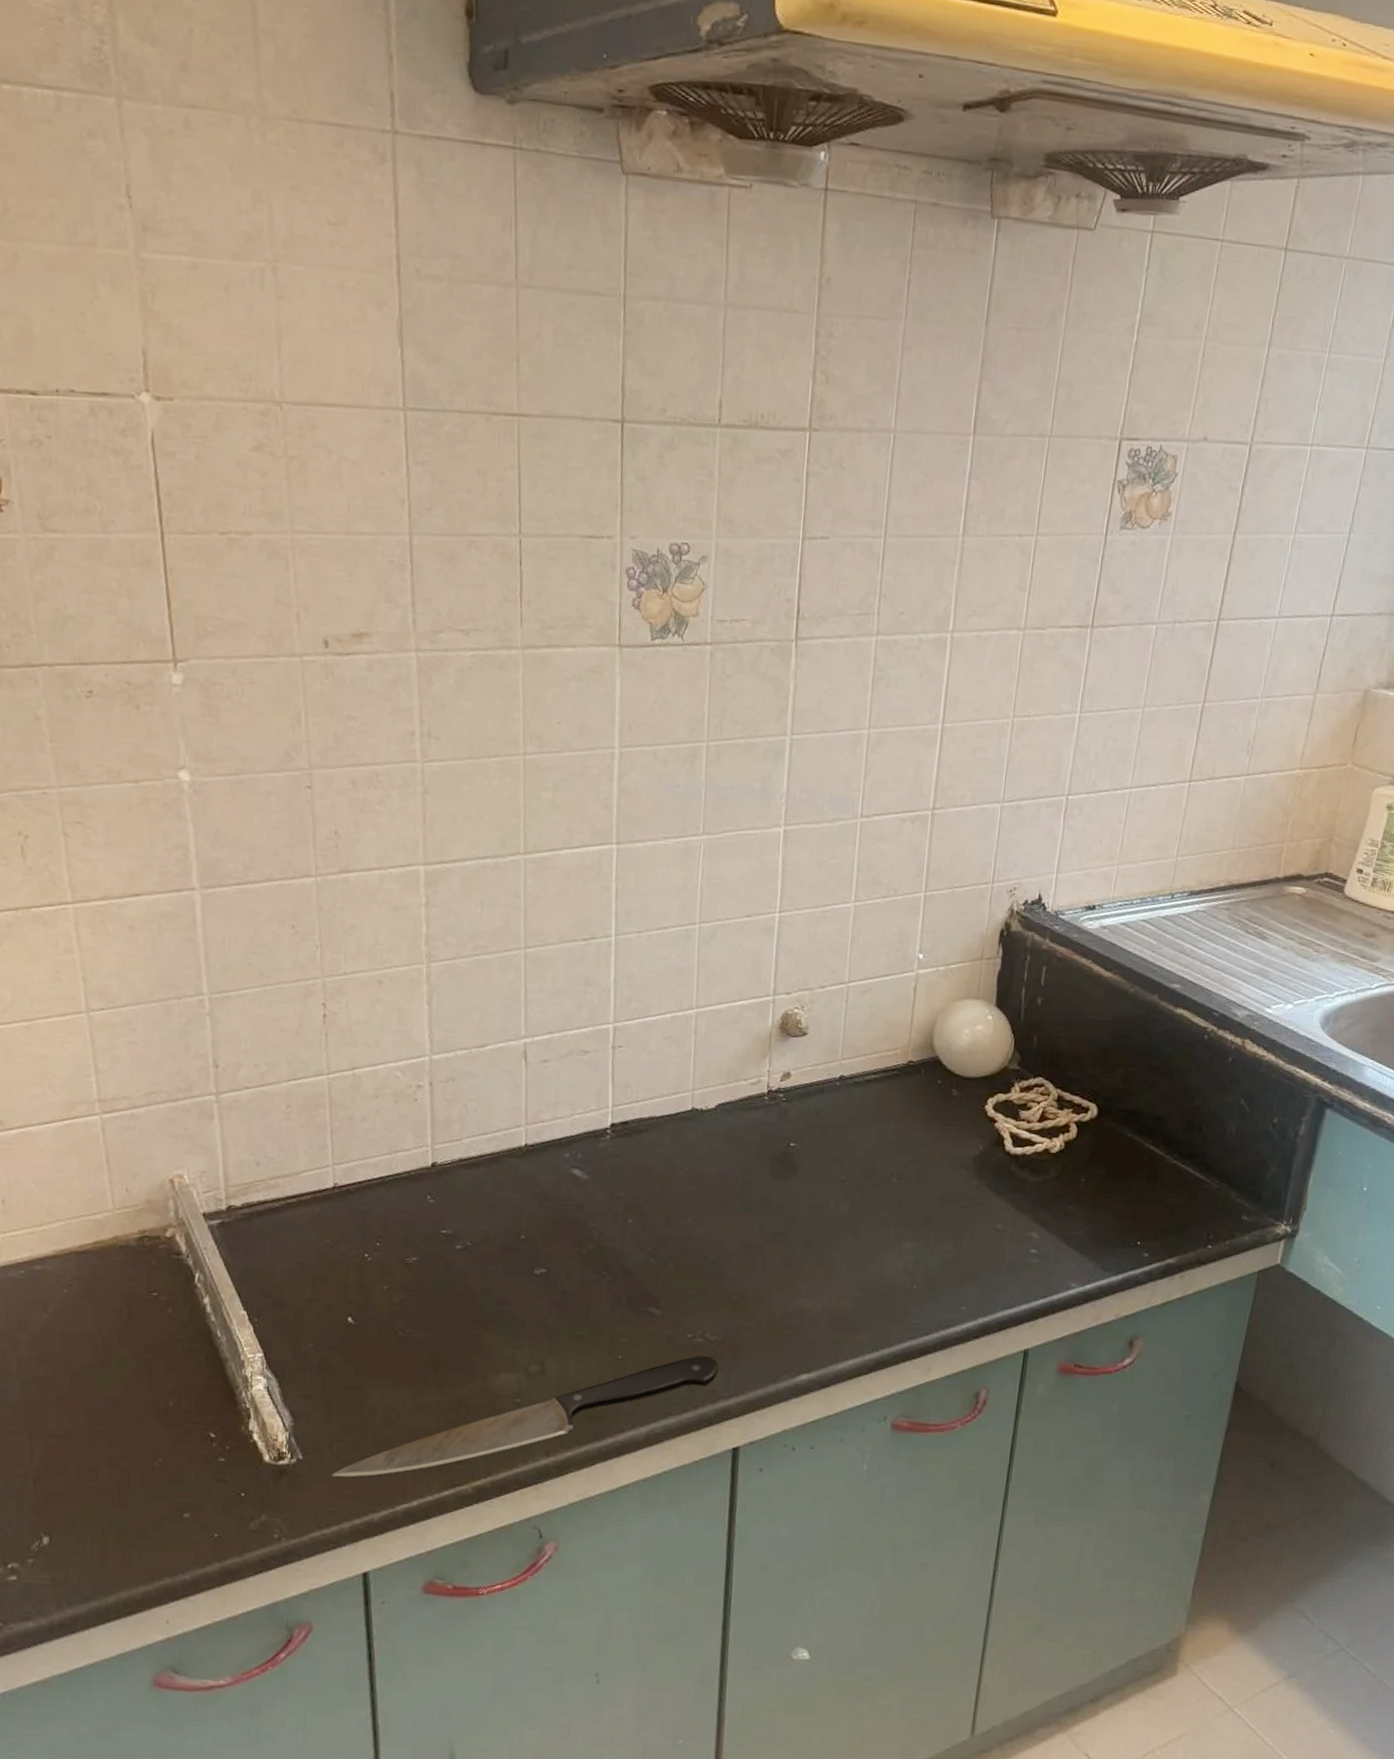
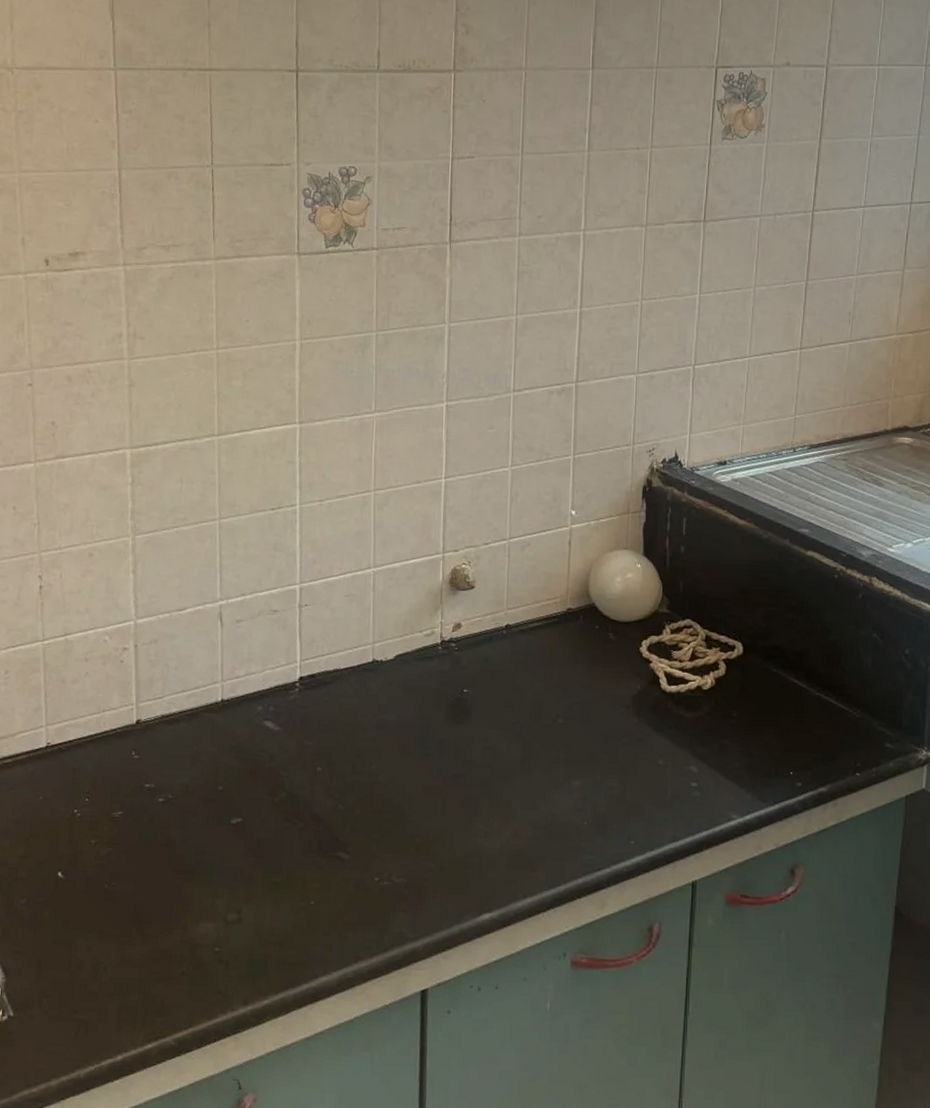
kitchen knife: present [331,1355,719,1477] -> none [40,898,405,1033]

